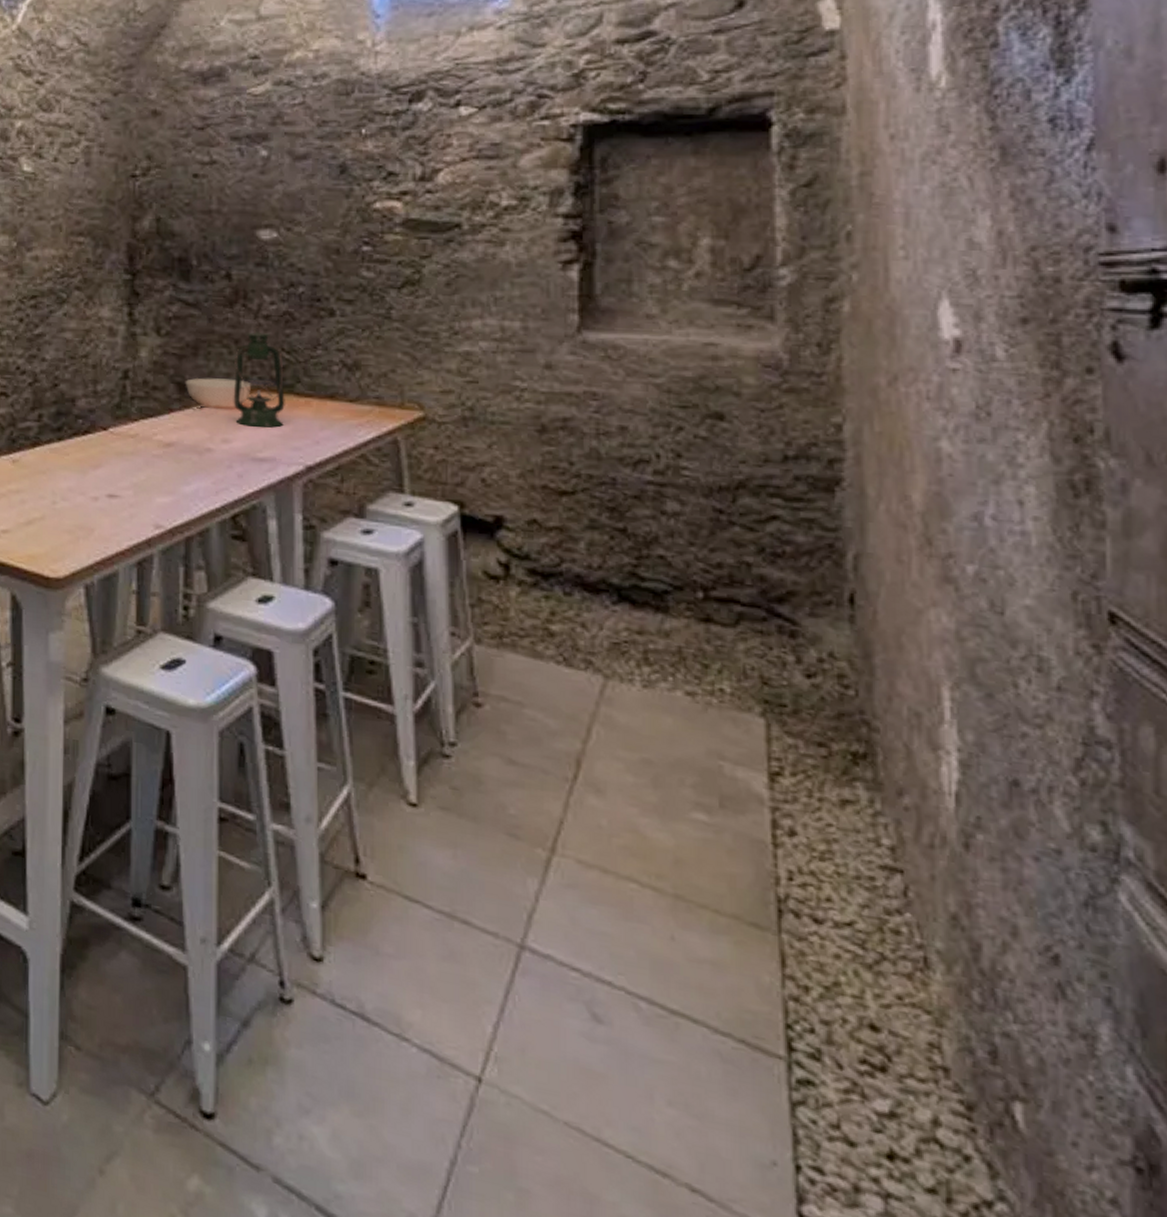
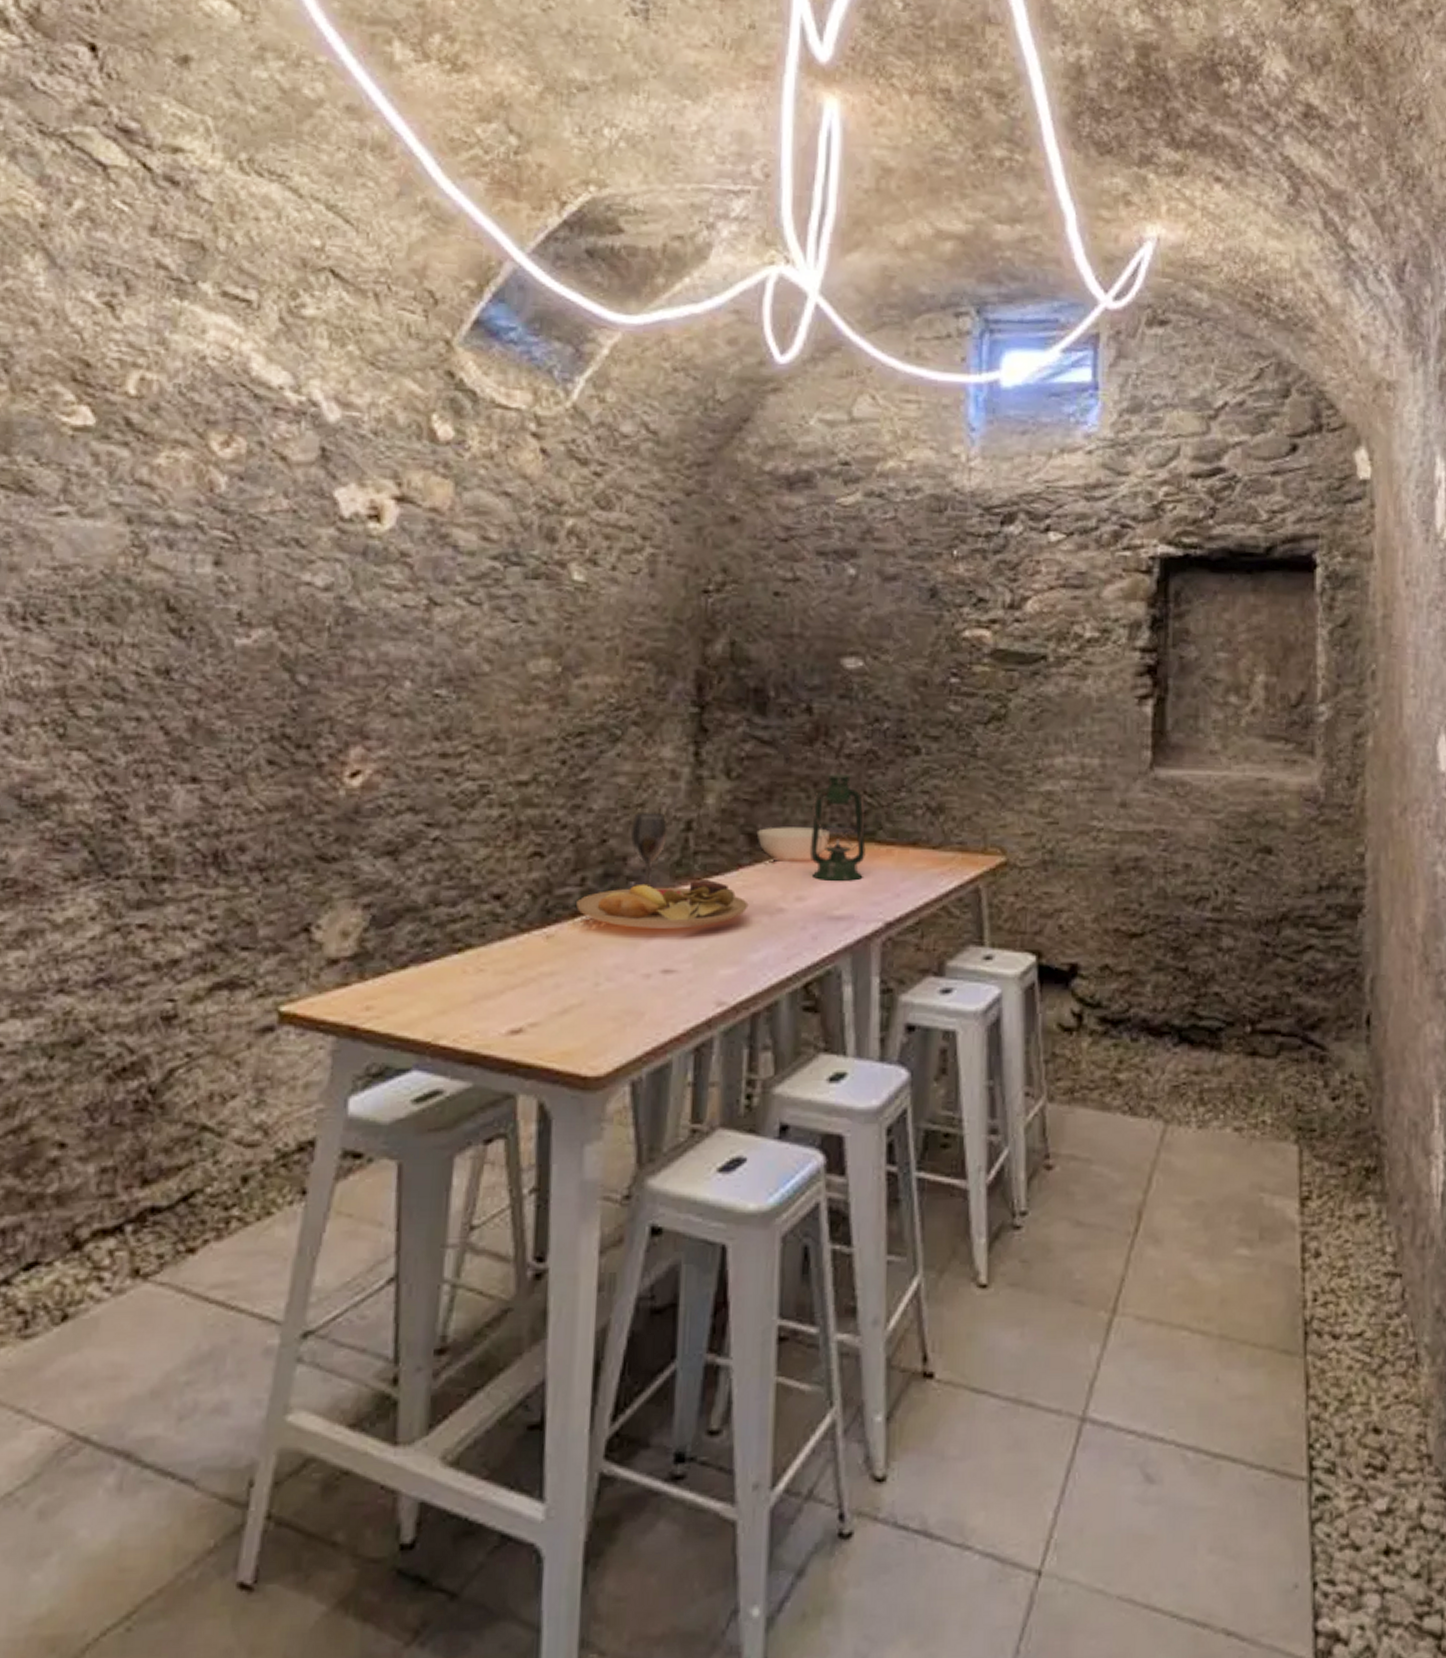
platter: none [36,420,180,461] -> present [576,878,749,929]
wine glass: none [77,363,108,425] -> present [630,813,667,887]

